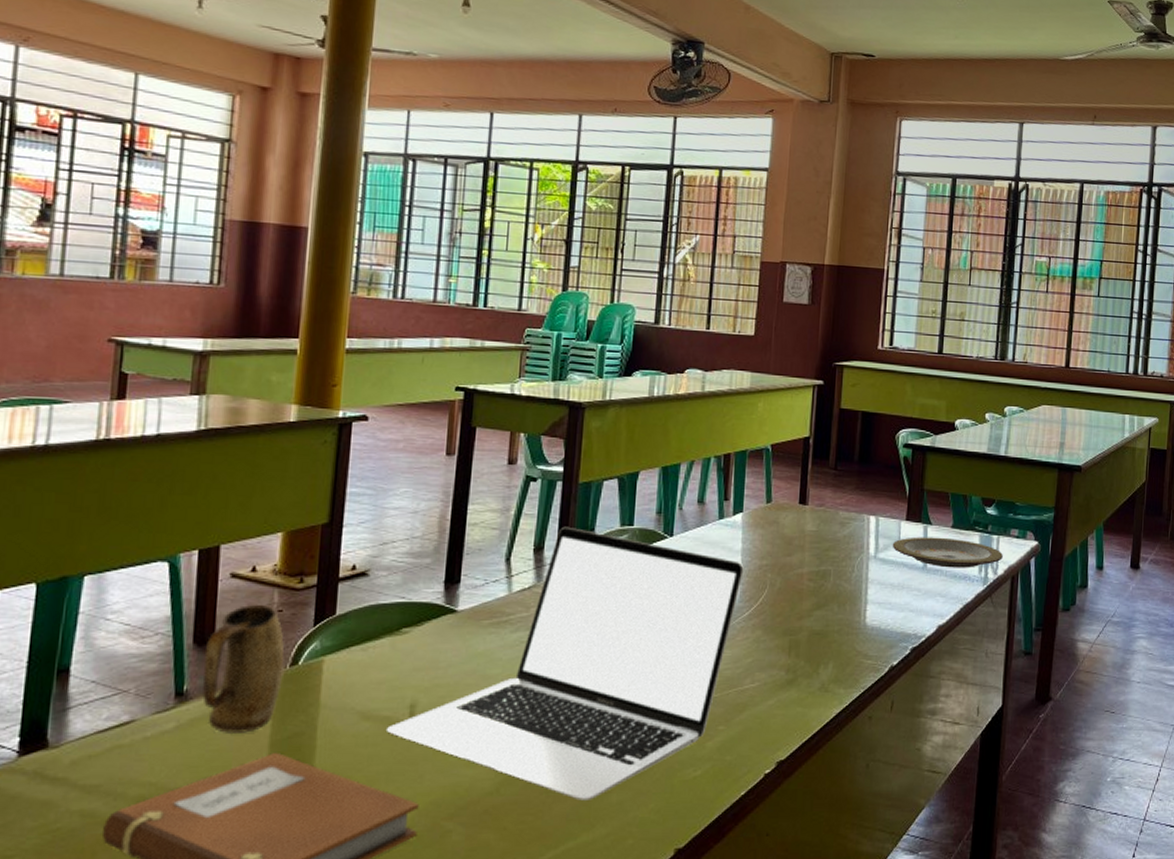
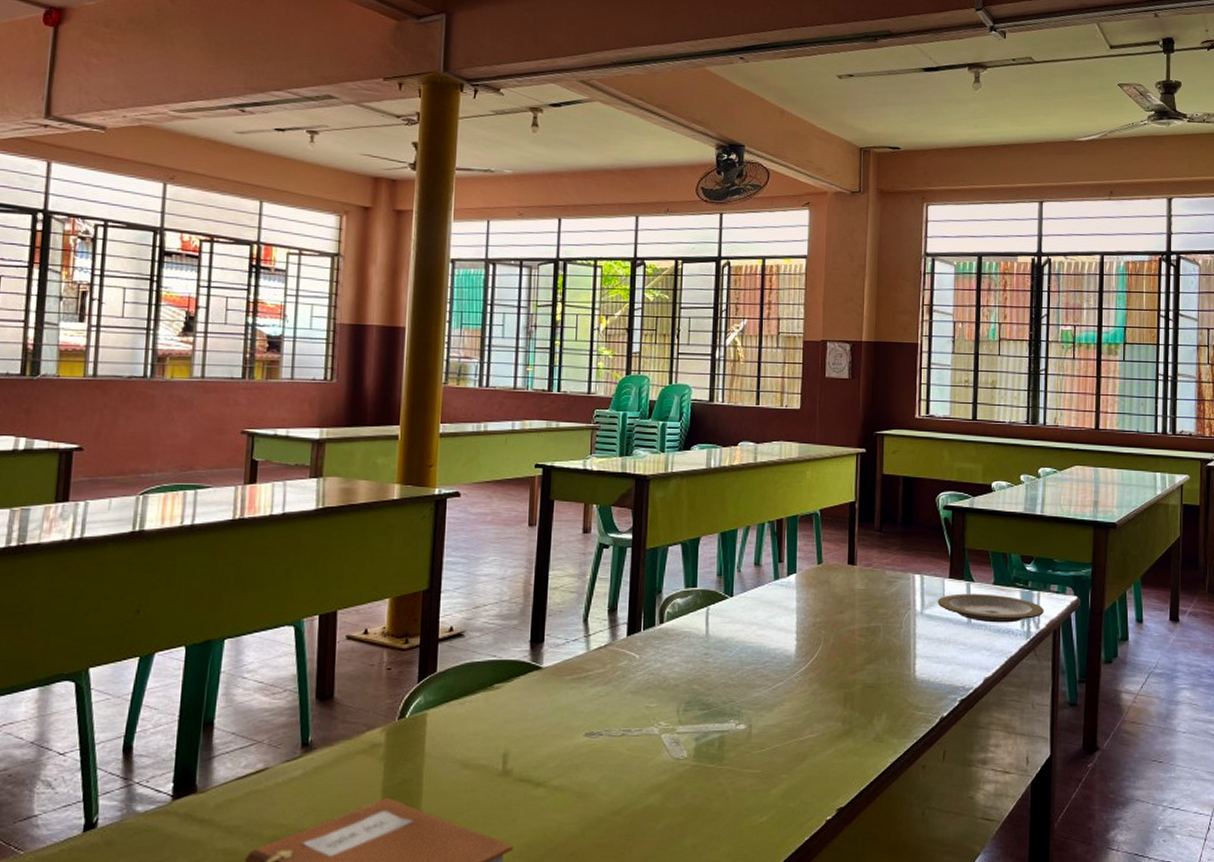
mug: present [202,604,285,735] -> none [325,663,394,781]
laptop: present [385,526,744,801] -> none [482,589,799,844]

